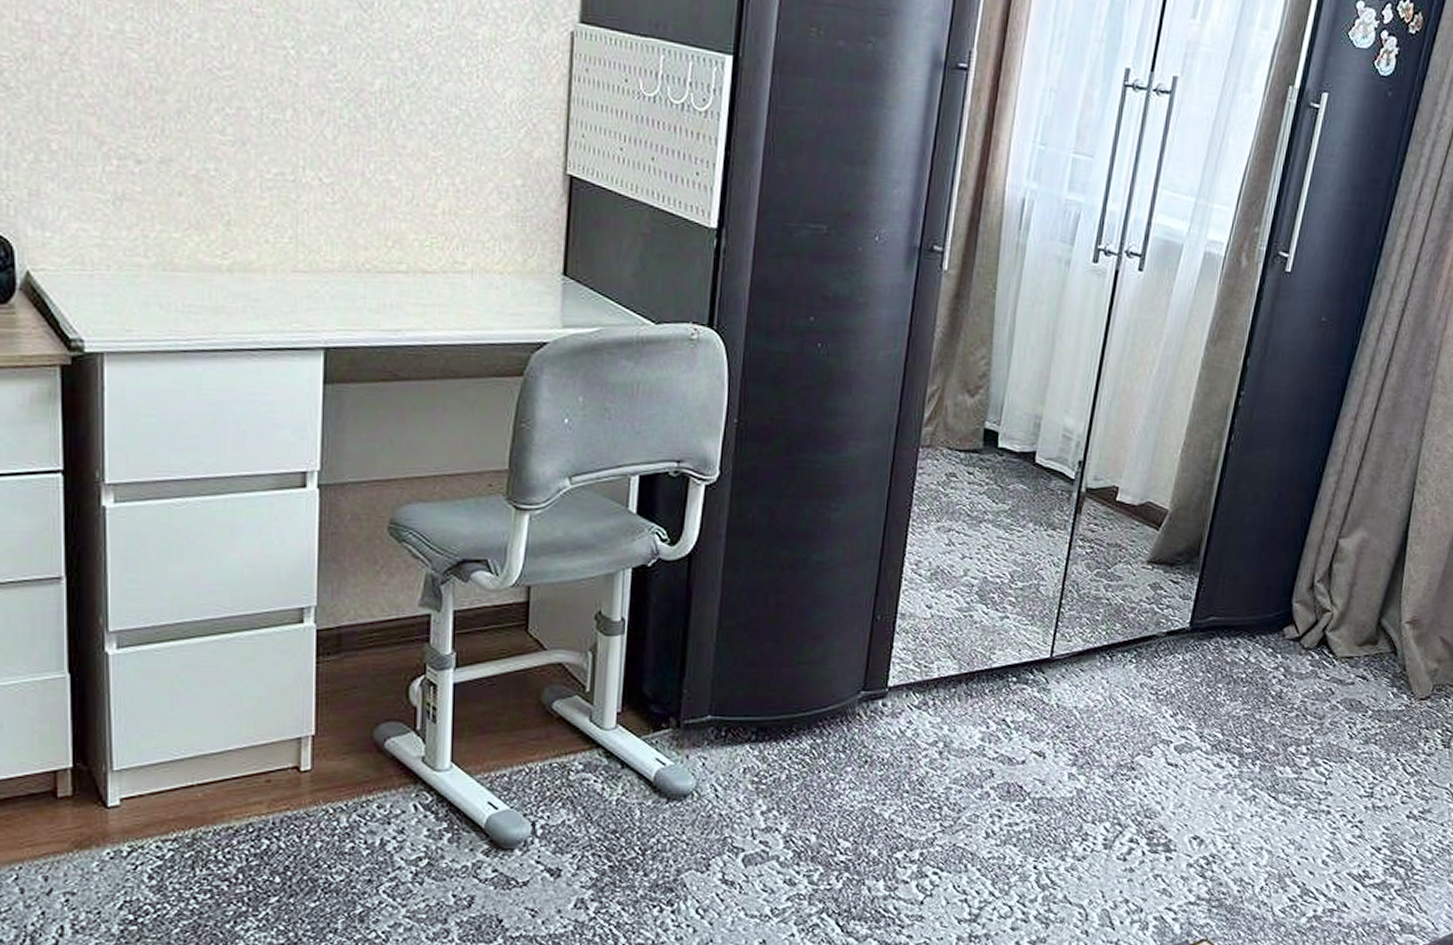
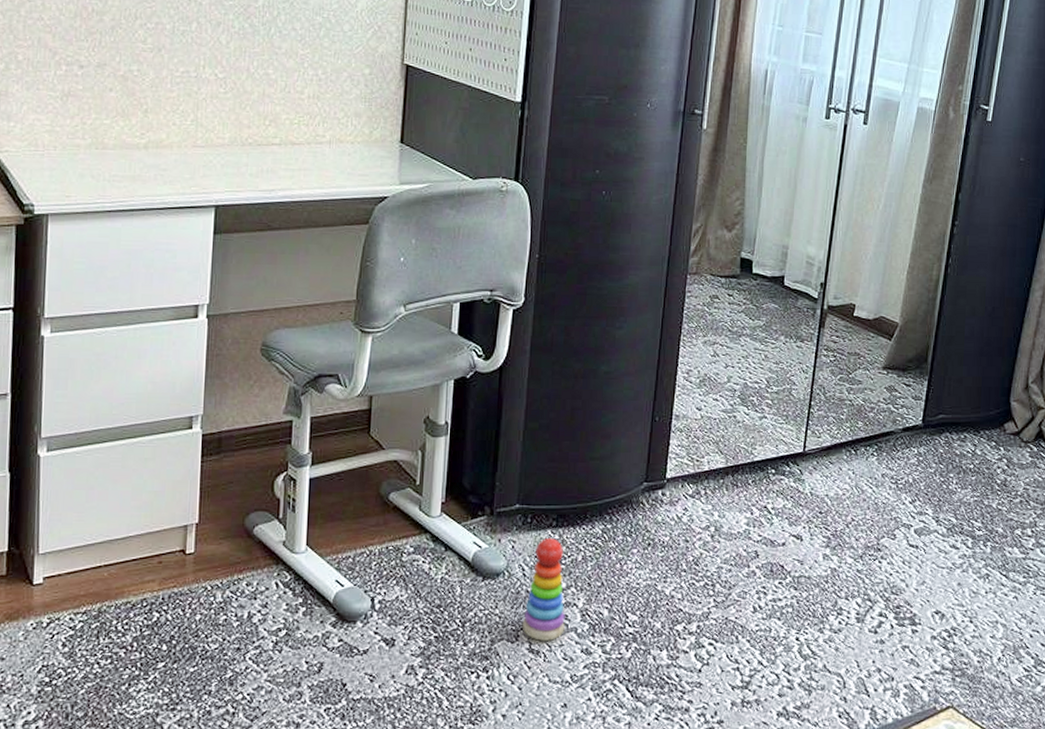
stacking toy: none [713,753,765,870] -> present [522,537,565,641]

